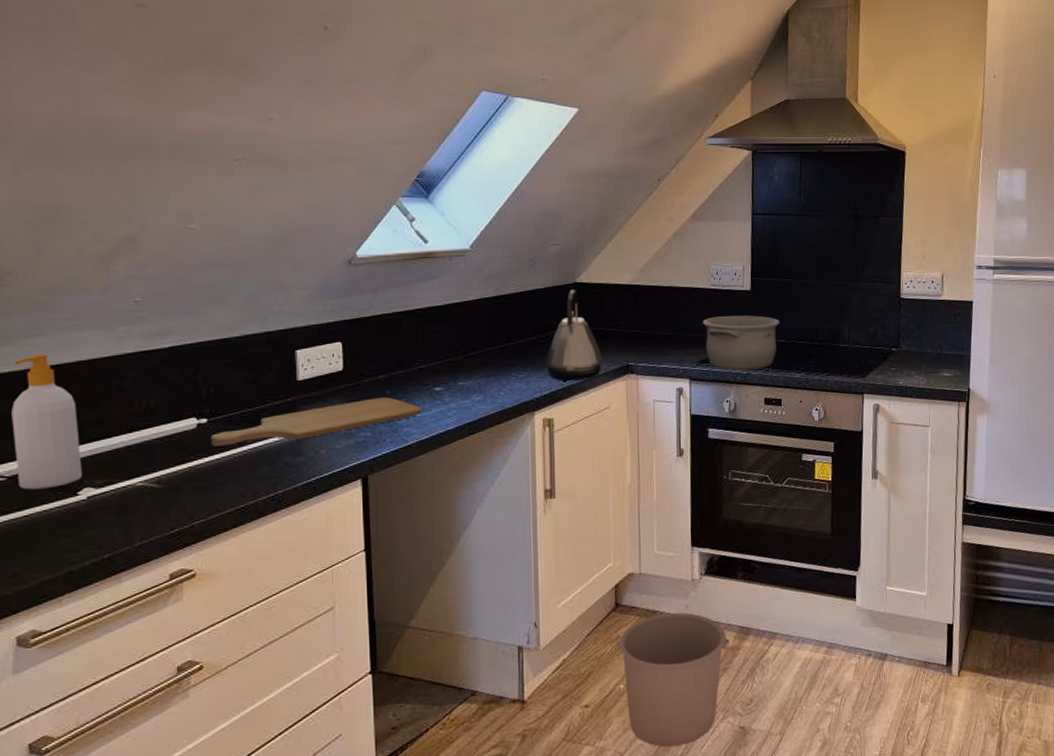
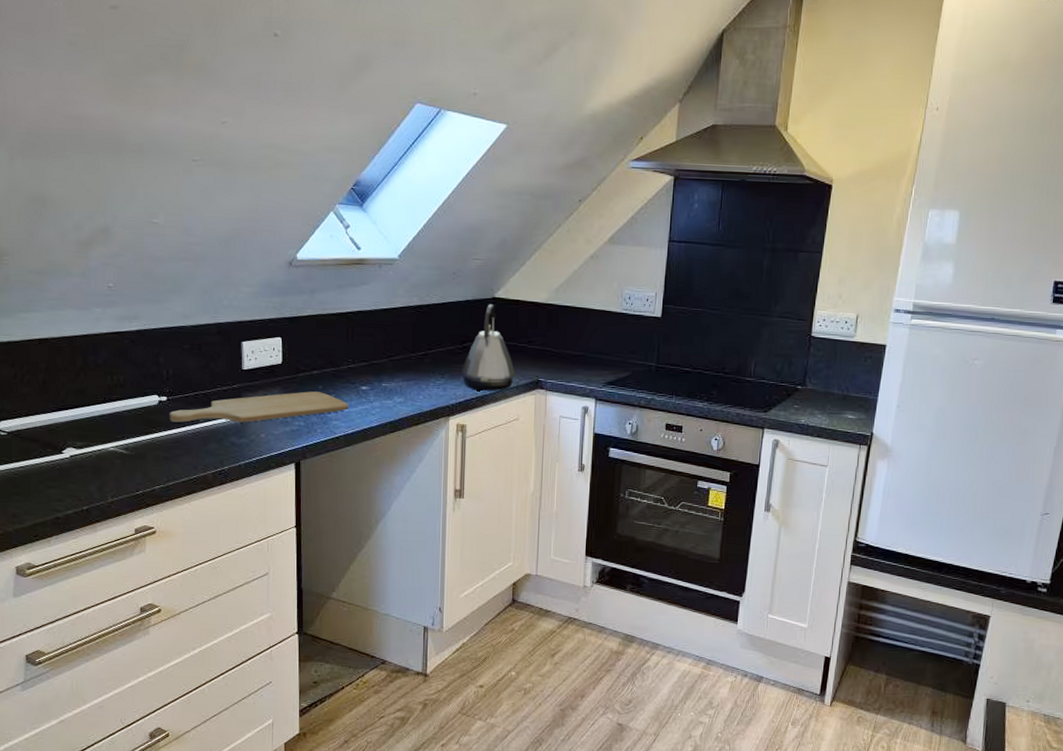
soap bottle: present [12,354,82,490] -> none [10,327,66,446]
bucket: present [616,612,731,747] -> none [511,614,615,732]
cooking pot: present [702,315,780,370] -> none [611,340,688,395]

